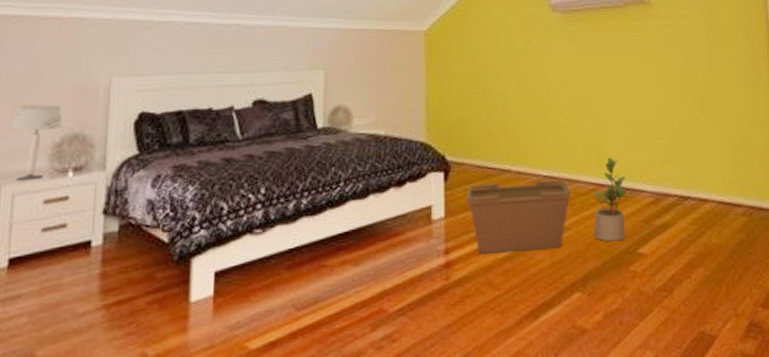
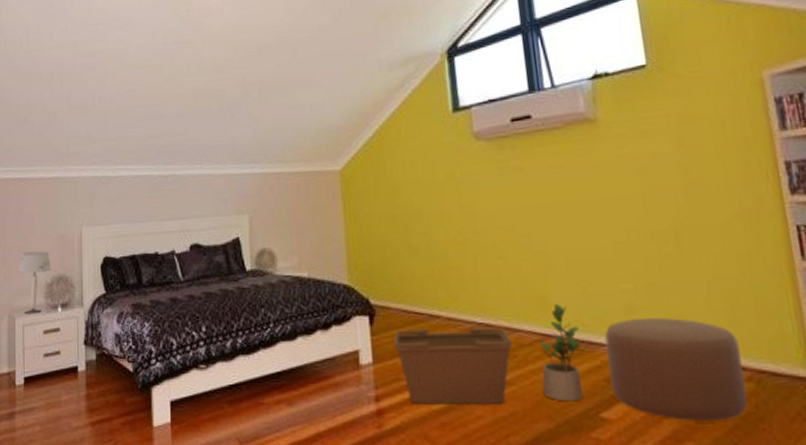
ottoman: none [645,167,742,251] -> present [604,317,748,421]

